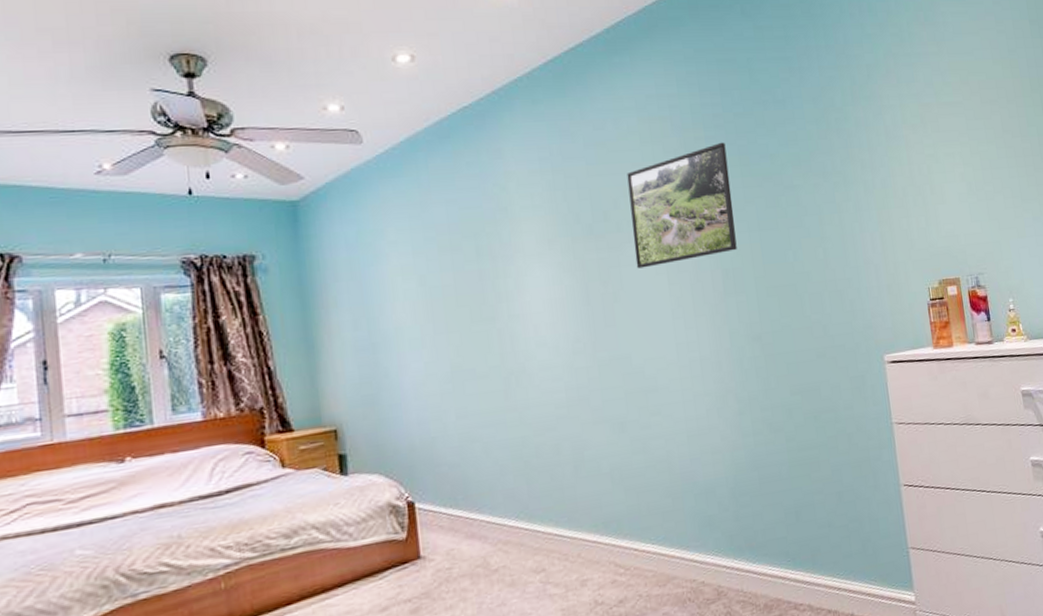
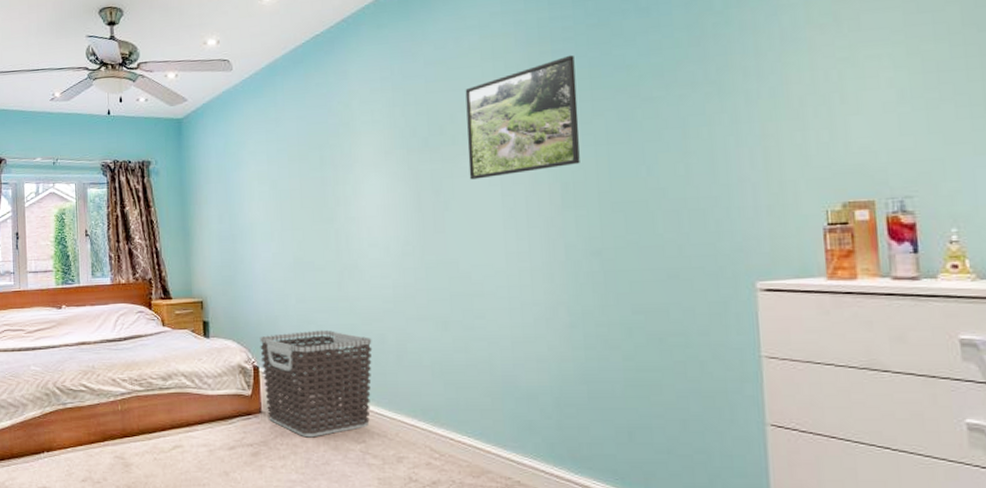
clothes hamper: none [413,446,549,578] -> present [259,329,373,438]

